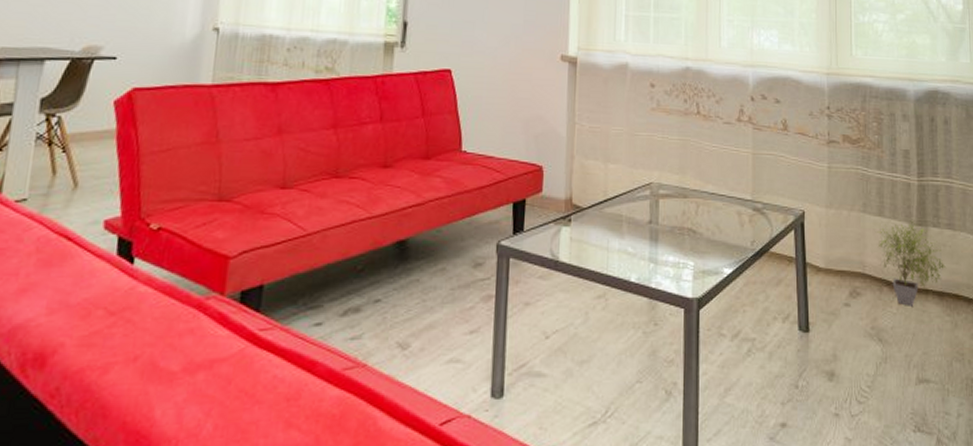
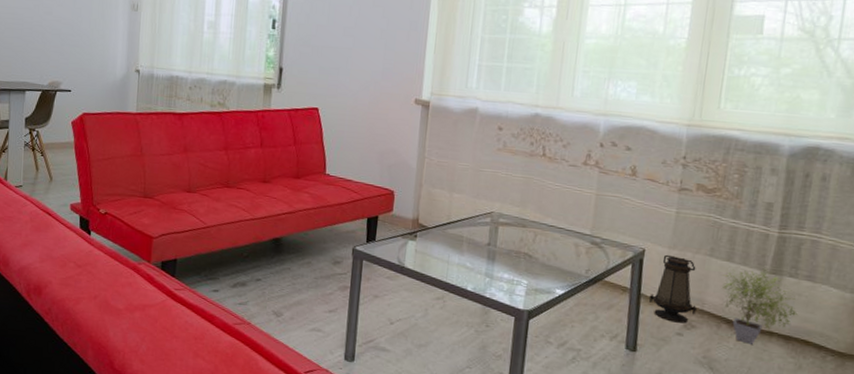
lantern: none [814,214,860,292] -> present [648,254,698,324]

